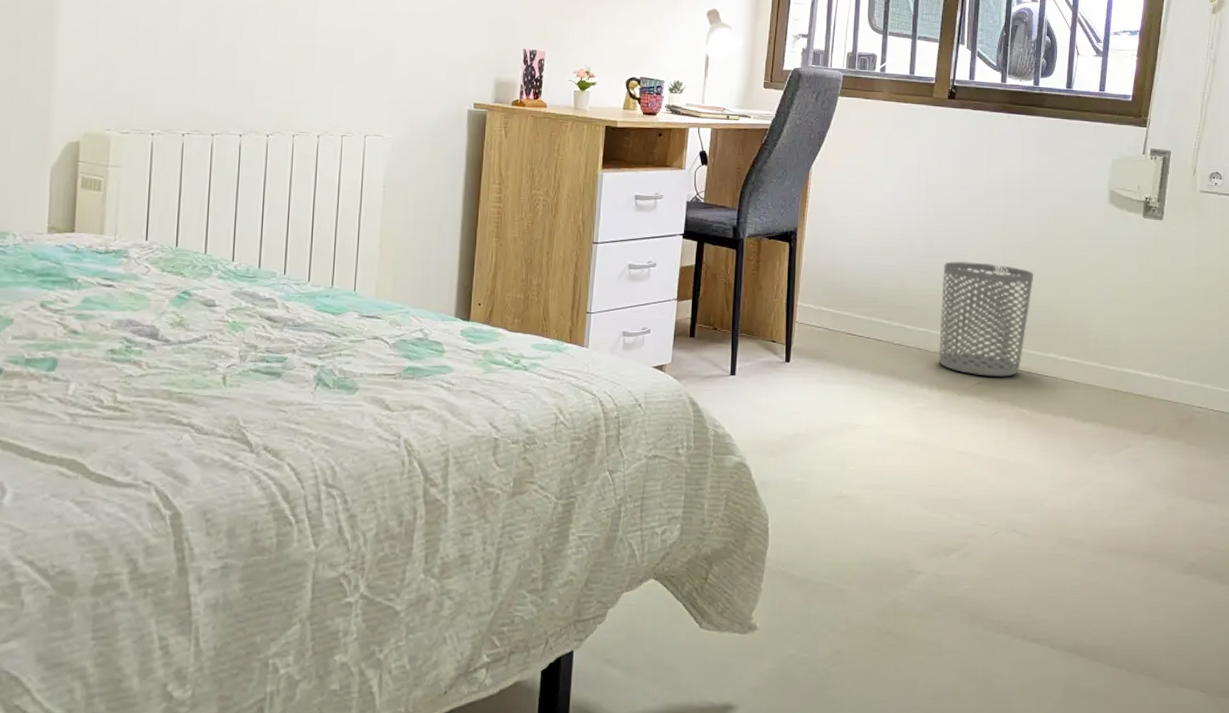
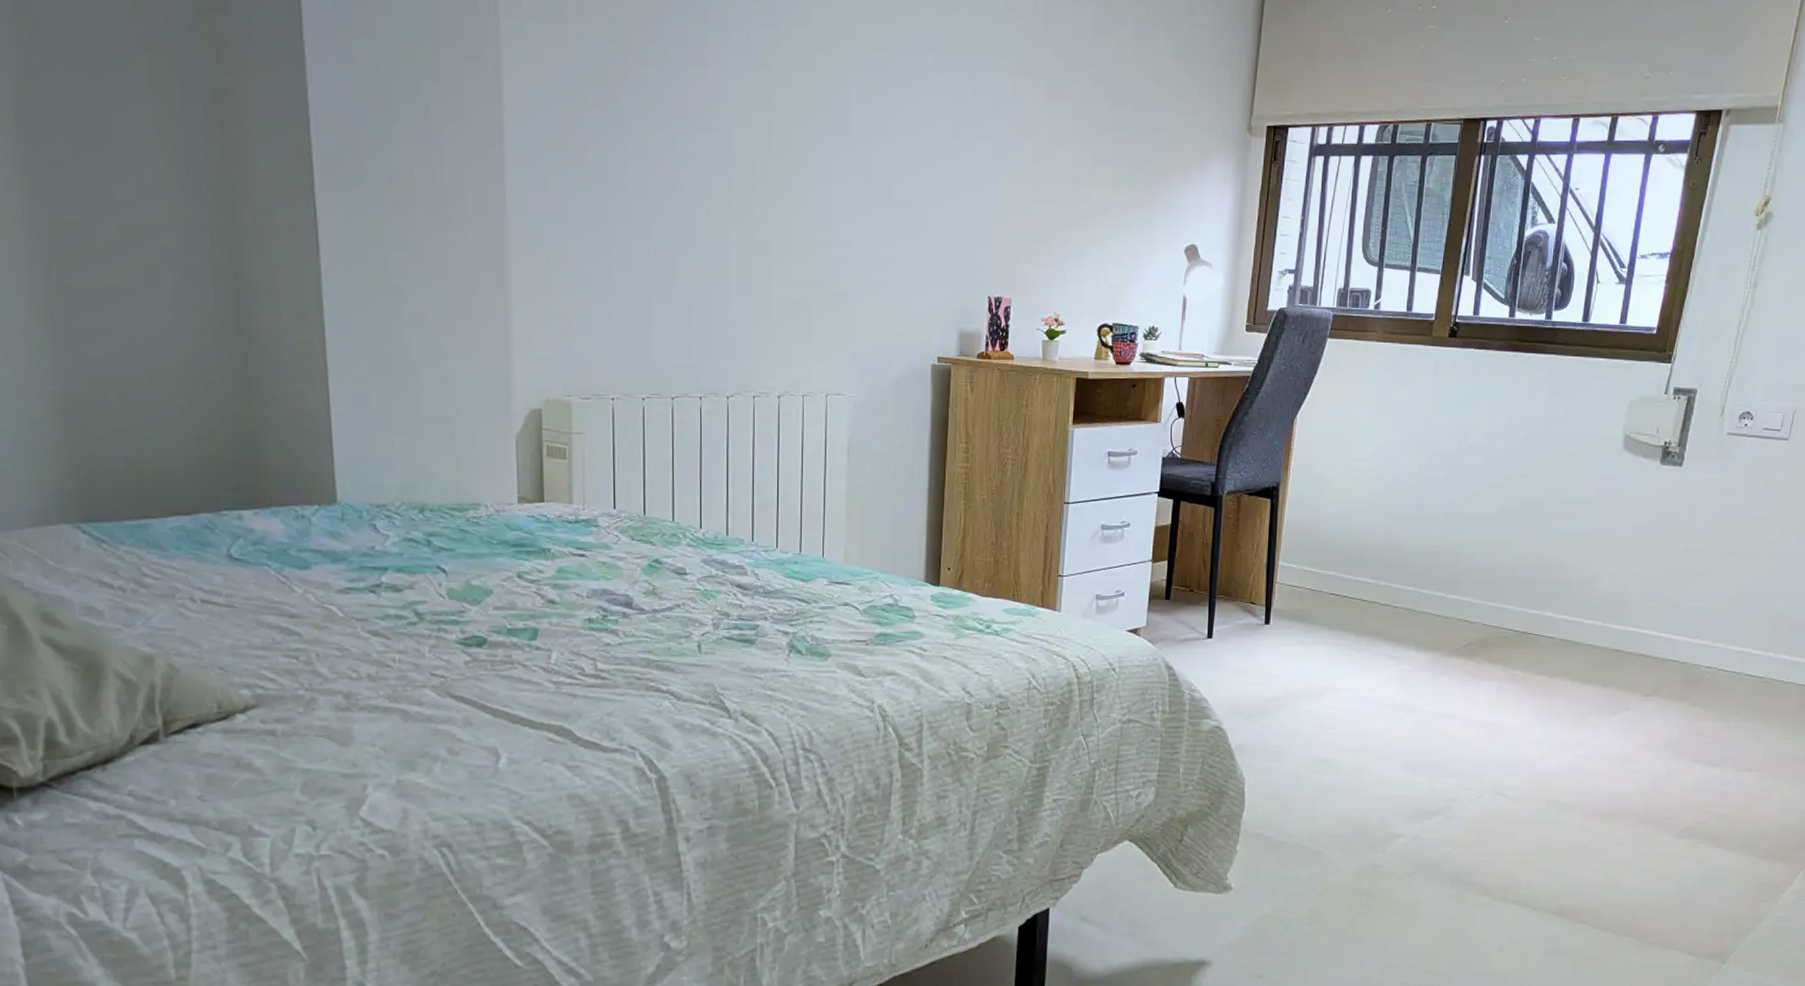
waste bin: present [939,261,1034,377] -> none [1428,515,1535,637]

